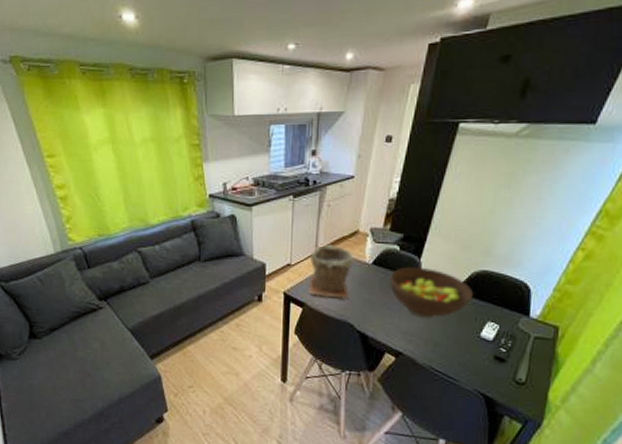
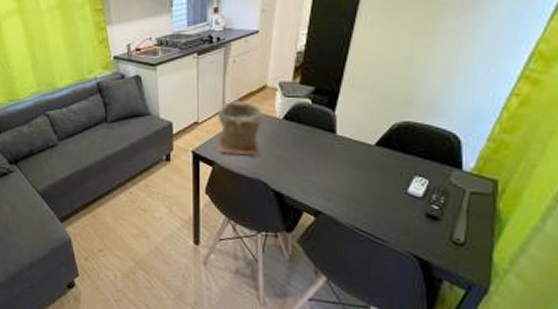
fruit bowl: present [390,266,474,318] -> none [303,120,397,174]

